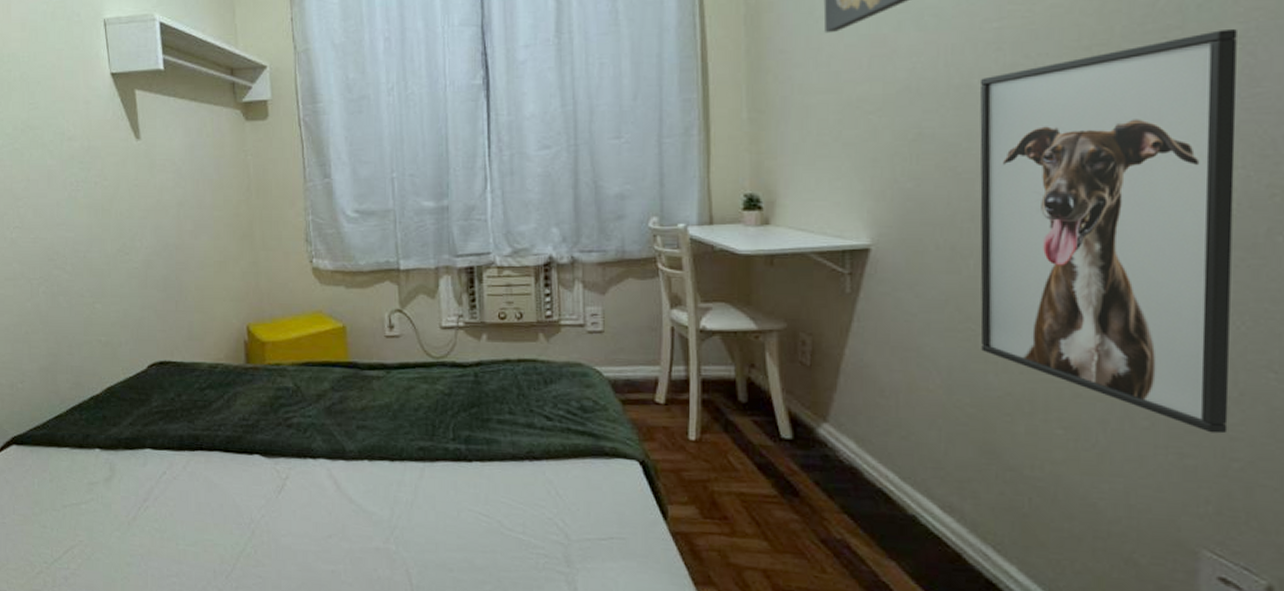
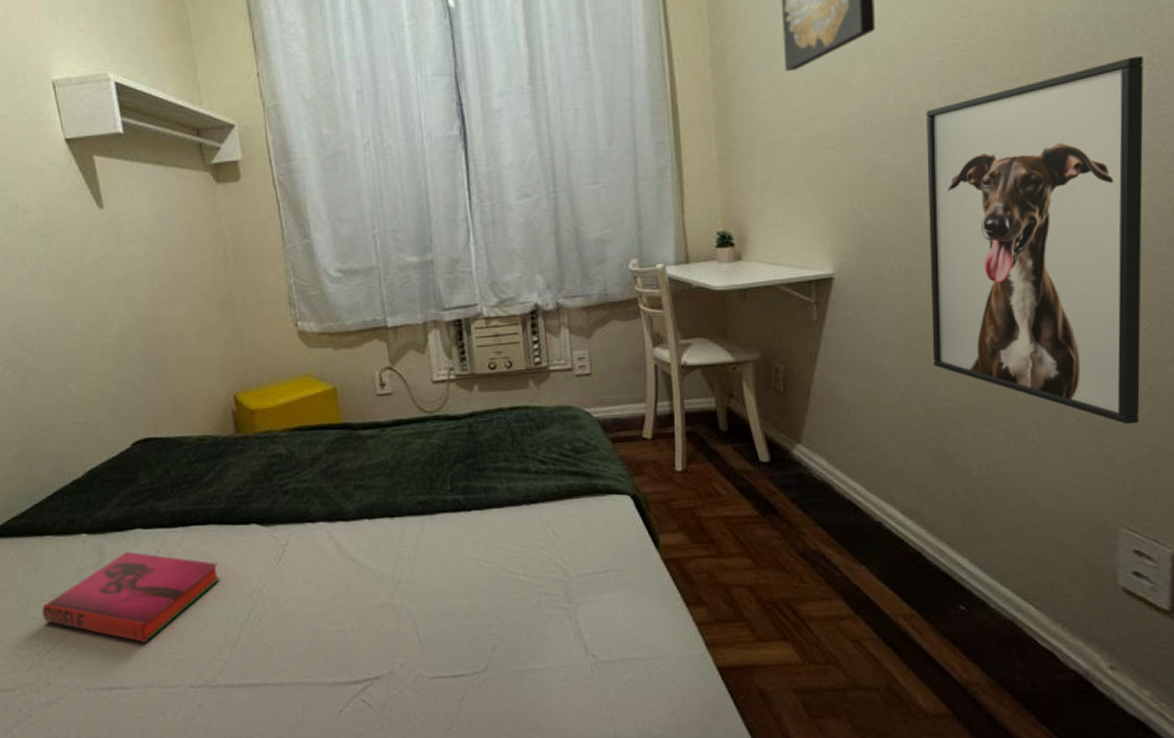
hardback book: none [53,469,222,563] -> present [41,551,221,643]

